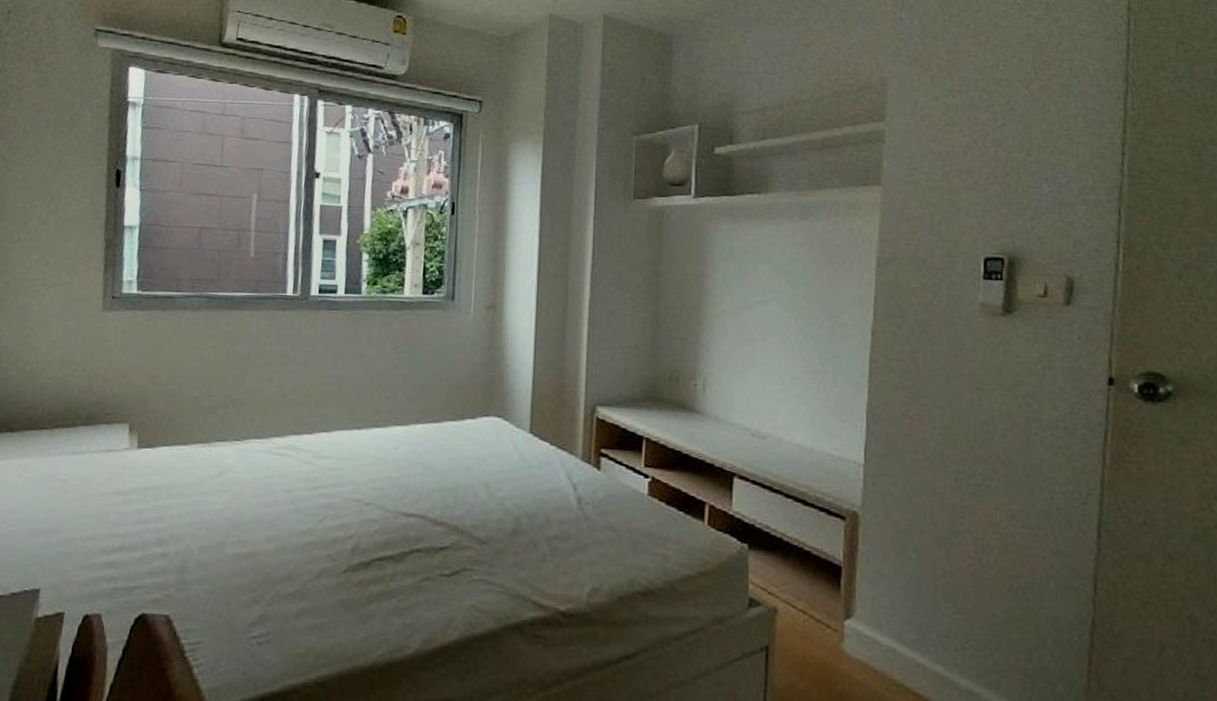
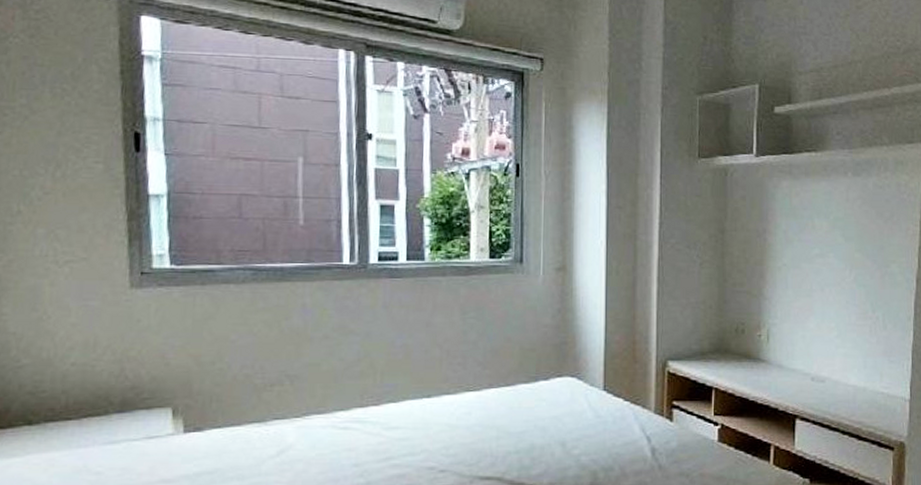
vase: present [662,147,693,187] -> none [725,106,754,146]

